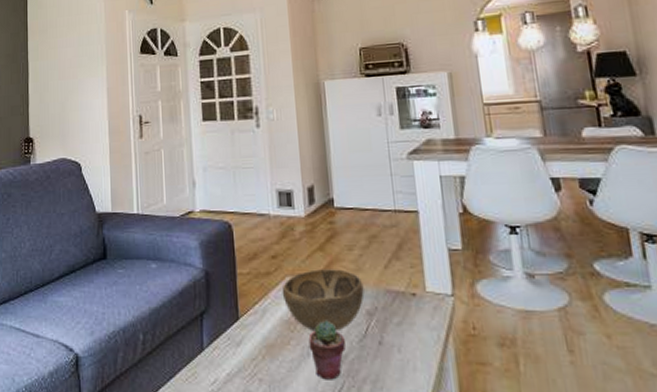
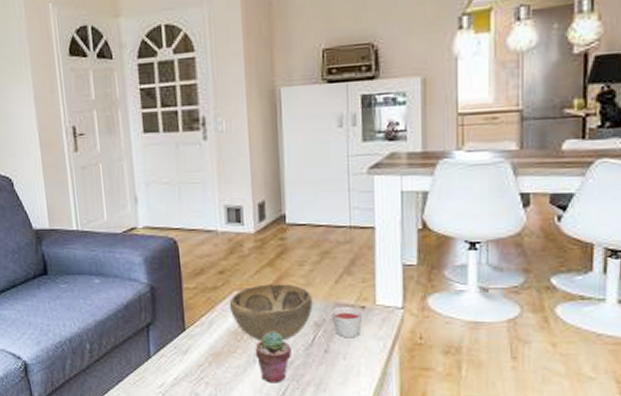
candle: none [382,293,415,329] -> present [331,306,363,338]

